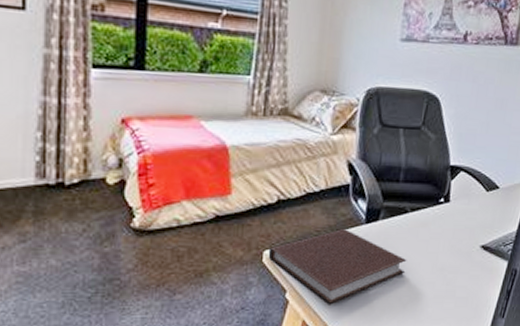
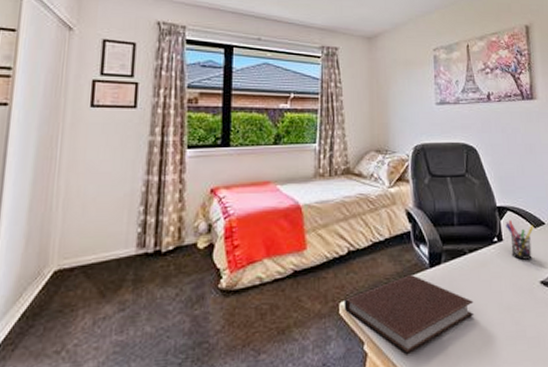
pen holder: none [456,181,486,223] -> present [505,220,534,260]

